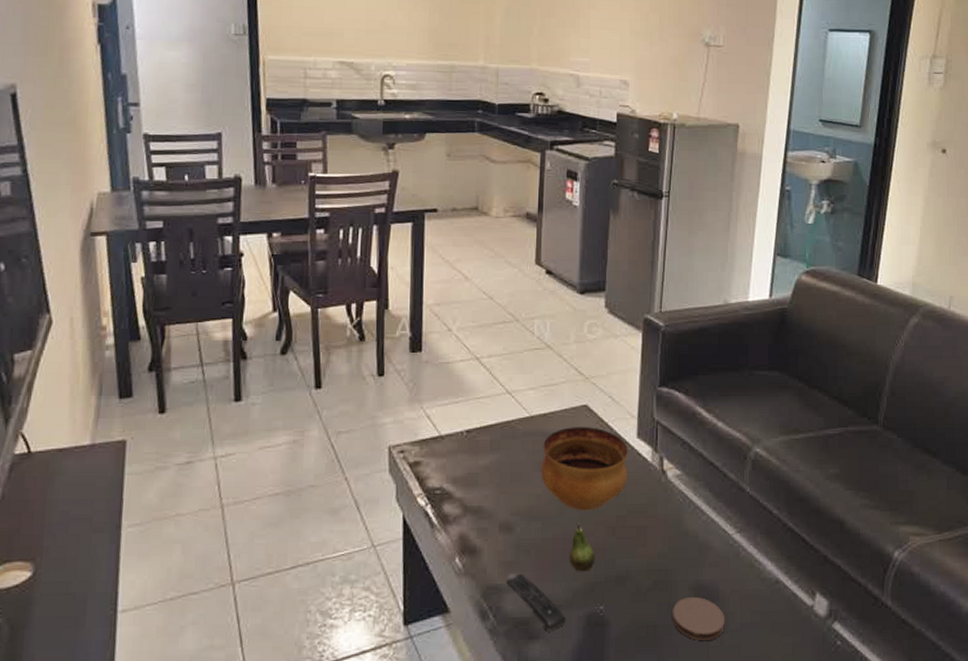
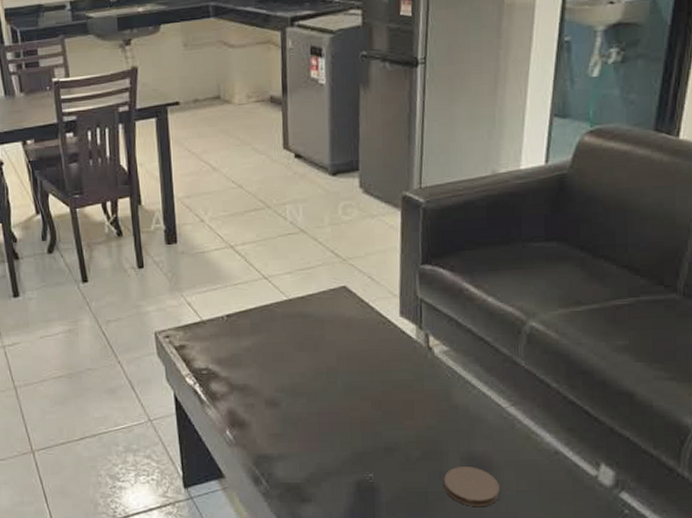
remote control: present [507,573,567,632] -> none [276,444,337,496]
bowl: present [541,427,628,511] -> none [303,307,392,387]
fruit: present [569,524,596,572] -> none [336,399,362,443]

